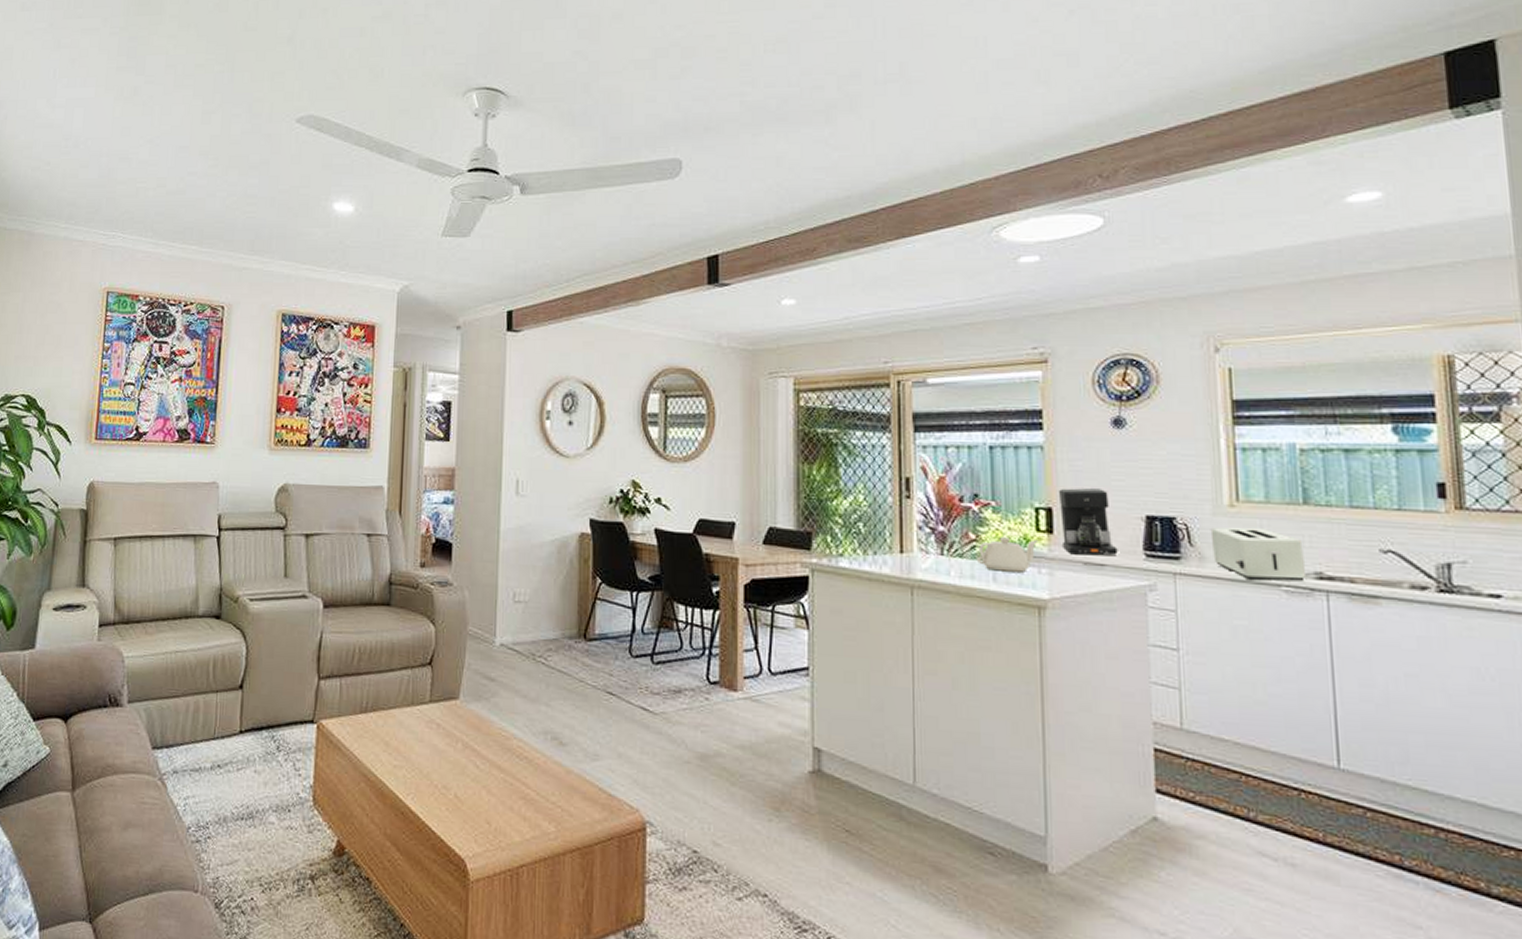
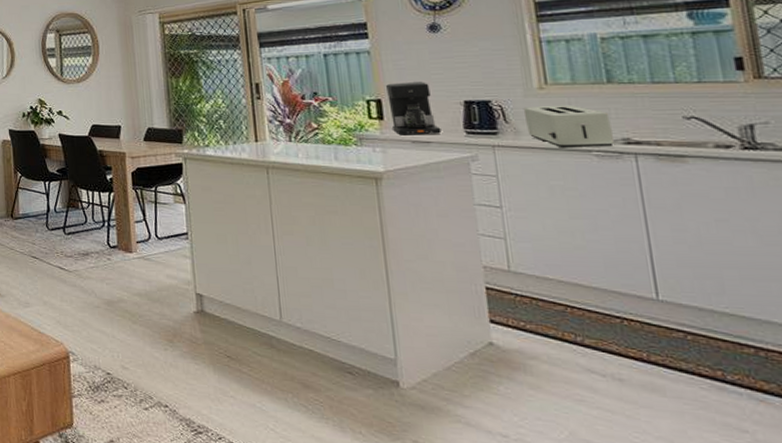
teapot: present [977,537,1039,572] -> none [320,125,372,152]

